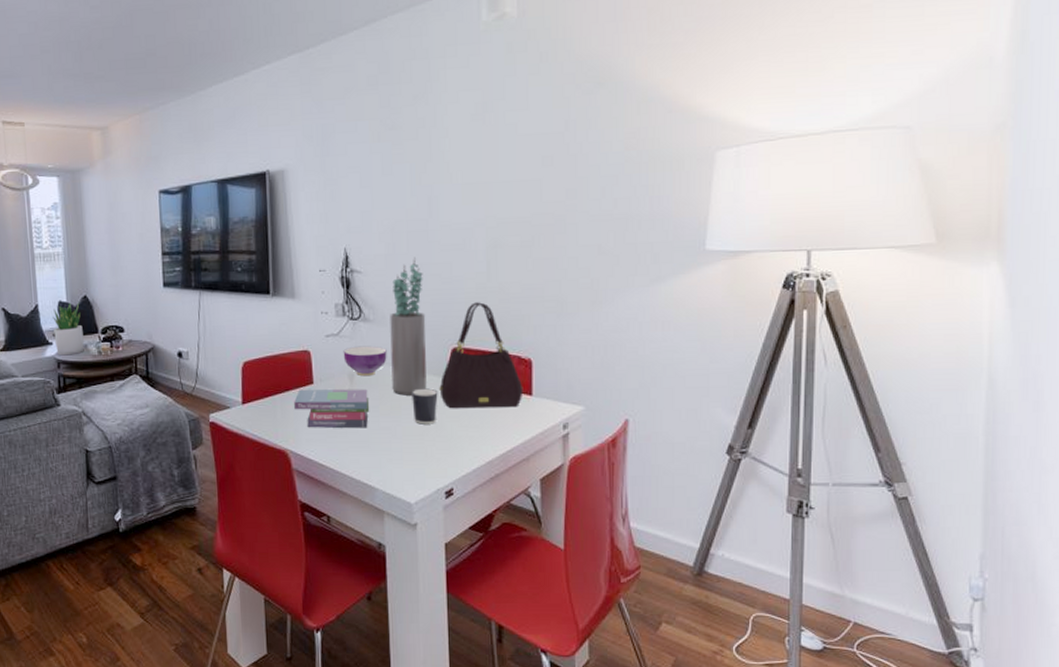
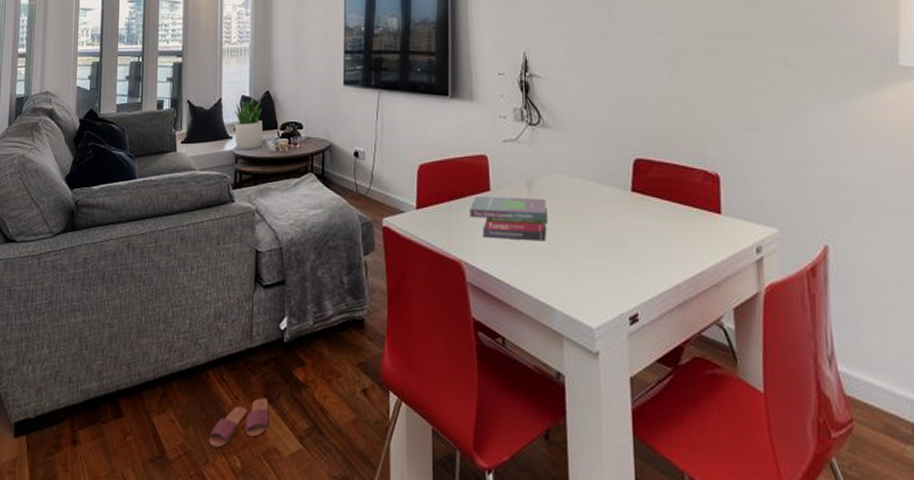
slippers: none [54,582,111,627] -> present [209,398,269,448]
bowl: present [343,345,387,377] -> none [521,153,567,185]
vase: present [390,257,427,396] -> none [569,63,608,208]
mug: present [412,388,438,425] -> none [592,201,620,241]
handbag: present [439,302,524,409] -> none [621,112,712,226]

